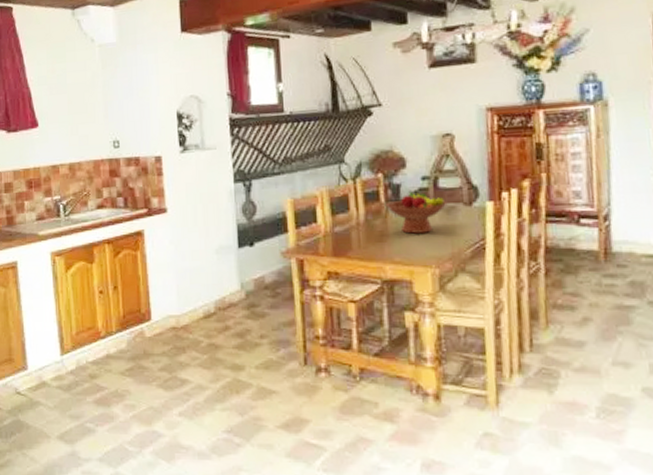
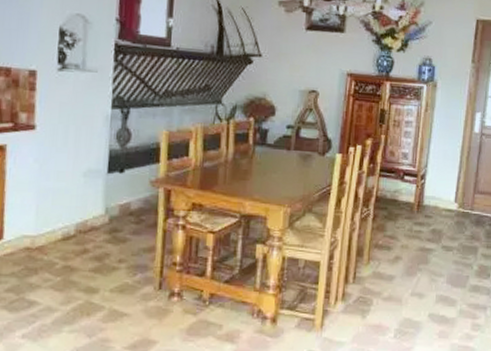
fruit bowl: present [384,190,448,234] -> none [252,136,305,176]

